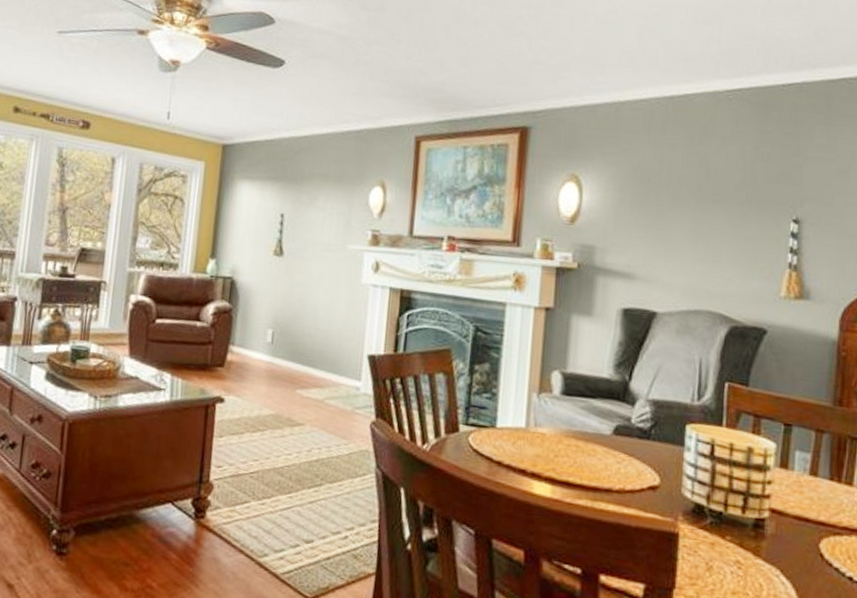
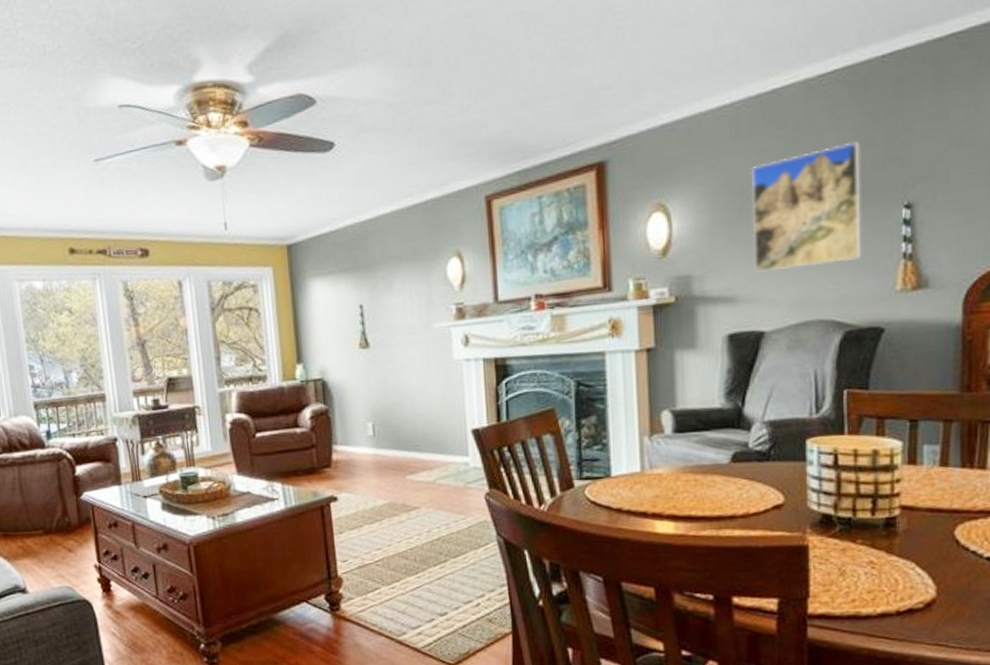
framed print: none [652,154,757,261] -> present [750,141,862,273]

